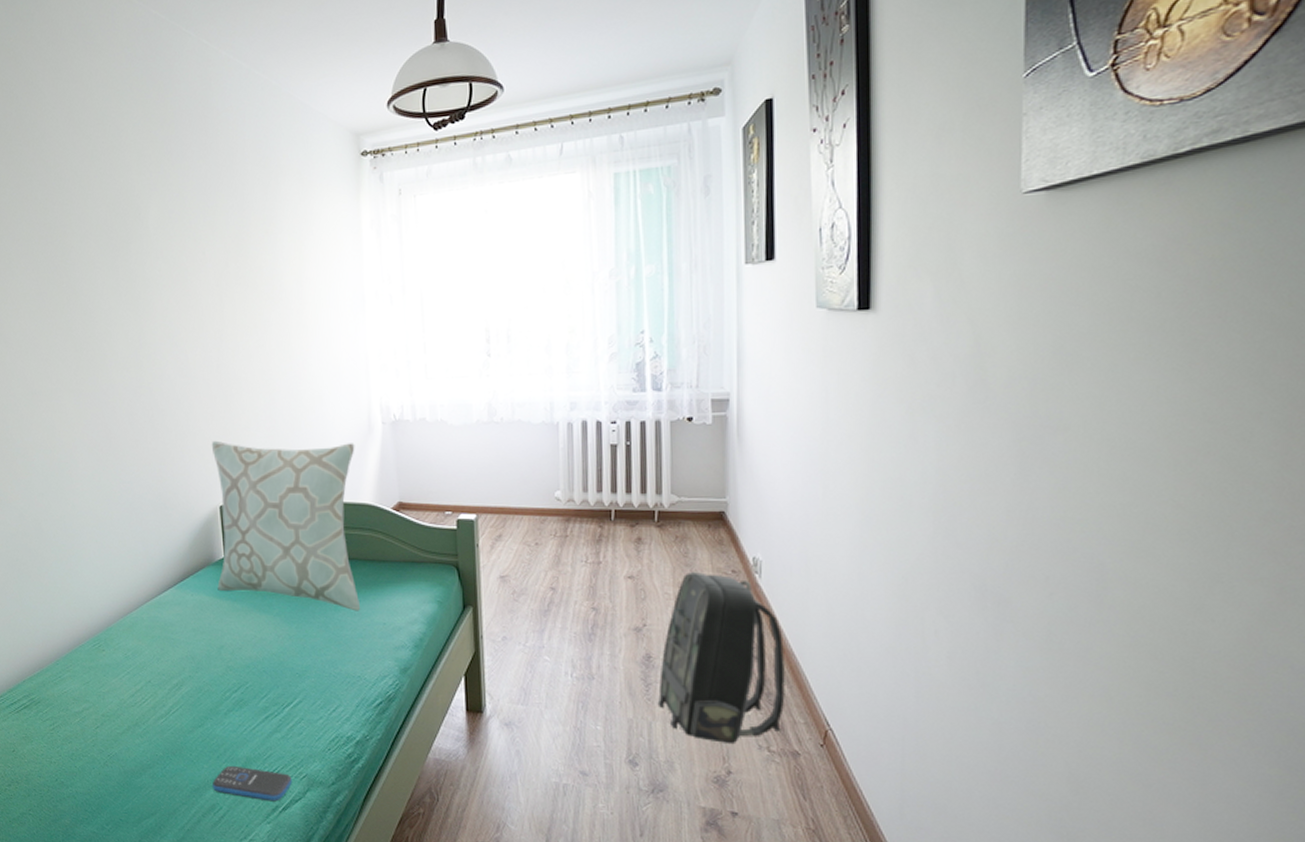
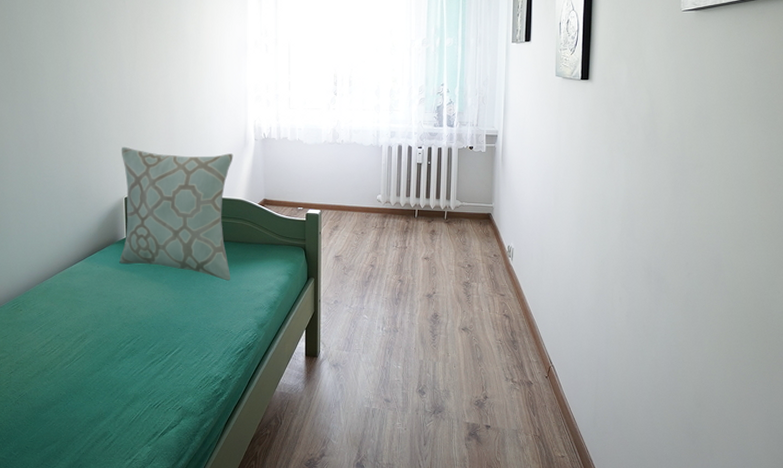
mobile phone: present [213,765,292,802] -> none [106,401,170,429]
backpack: present [657,572,785,745] -> none [440,256,525,378]

